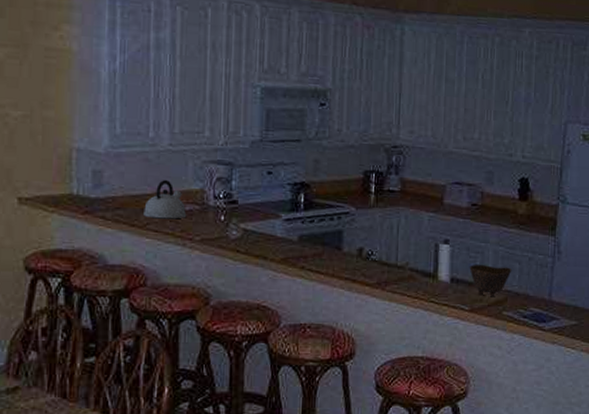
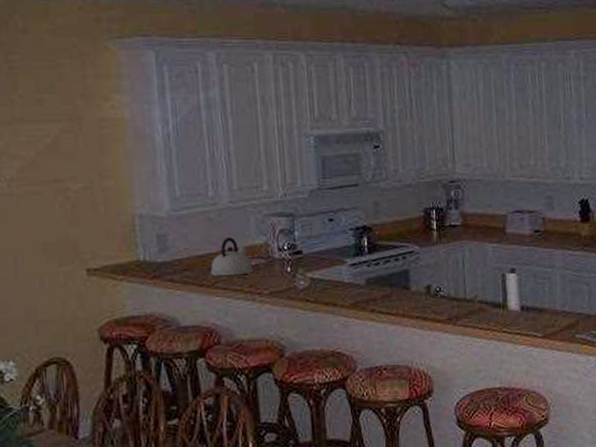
bowl: present [469,264,512,297] -> none [538,289,581,322]

